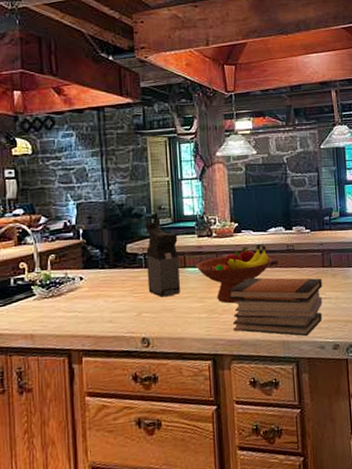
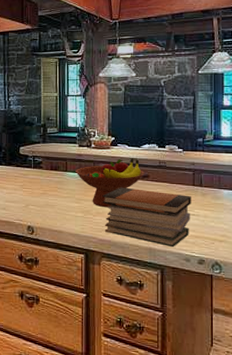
coffee maker: present [144,222,181,297] -> none [35,131,62,195]

